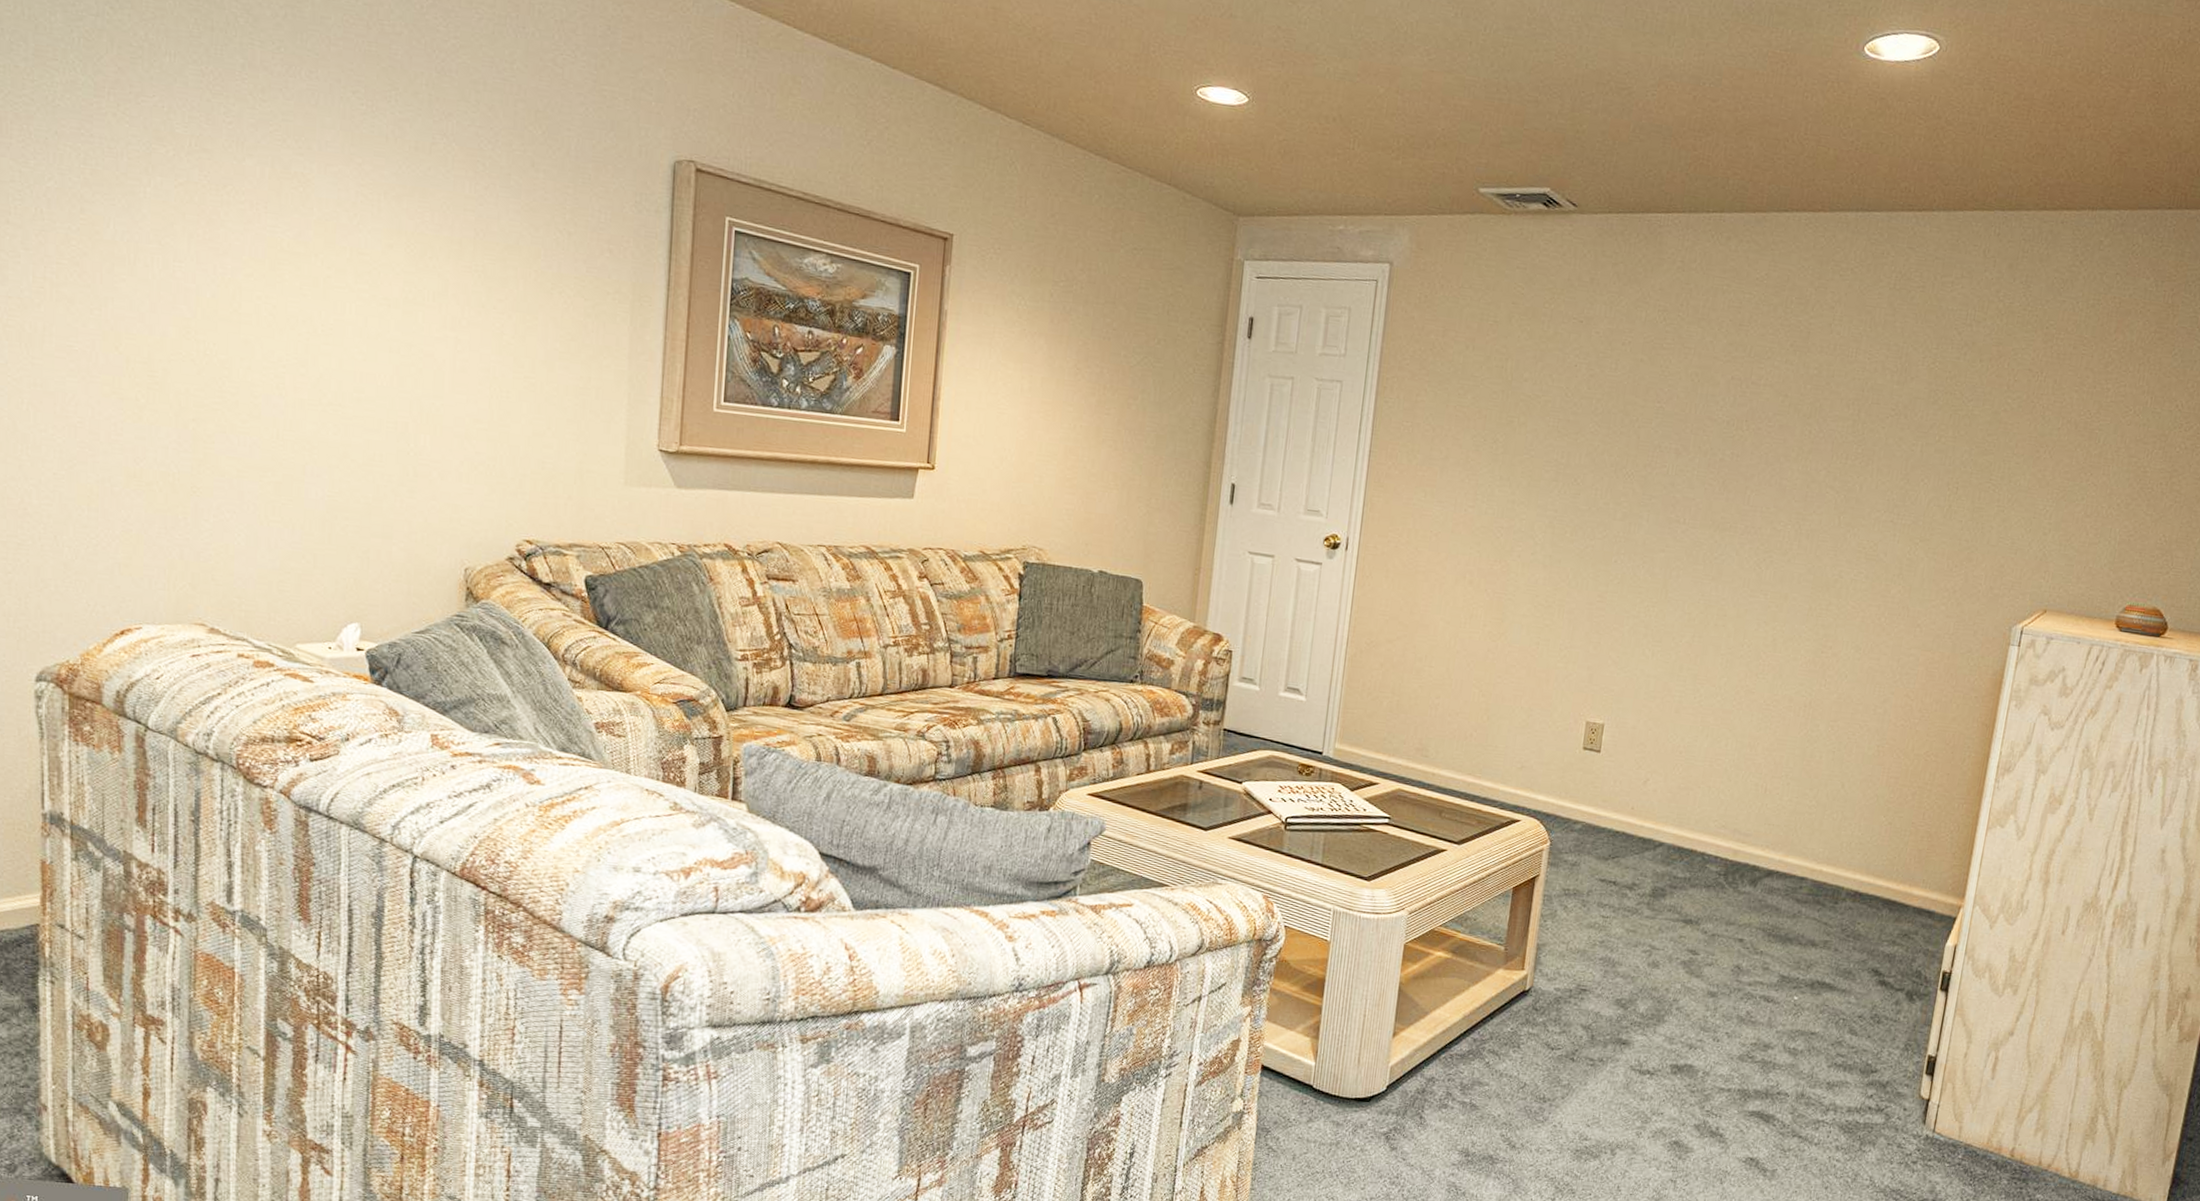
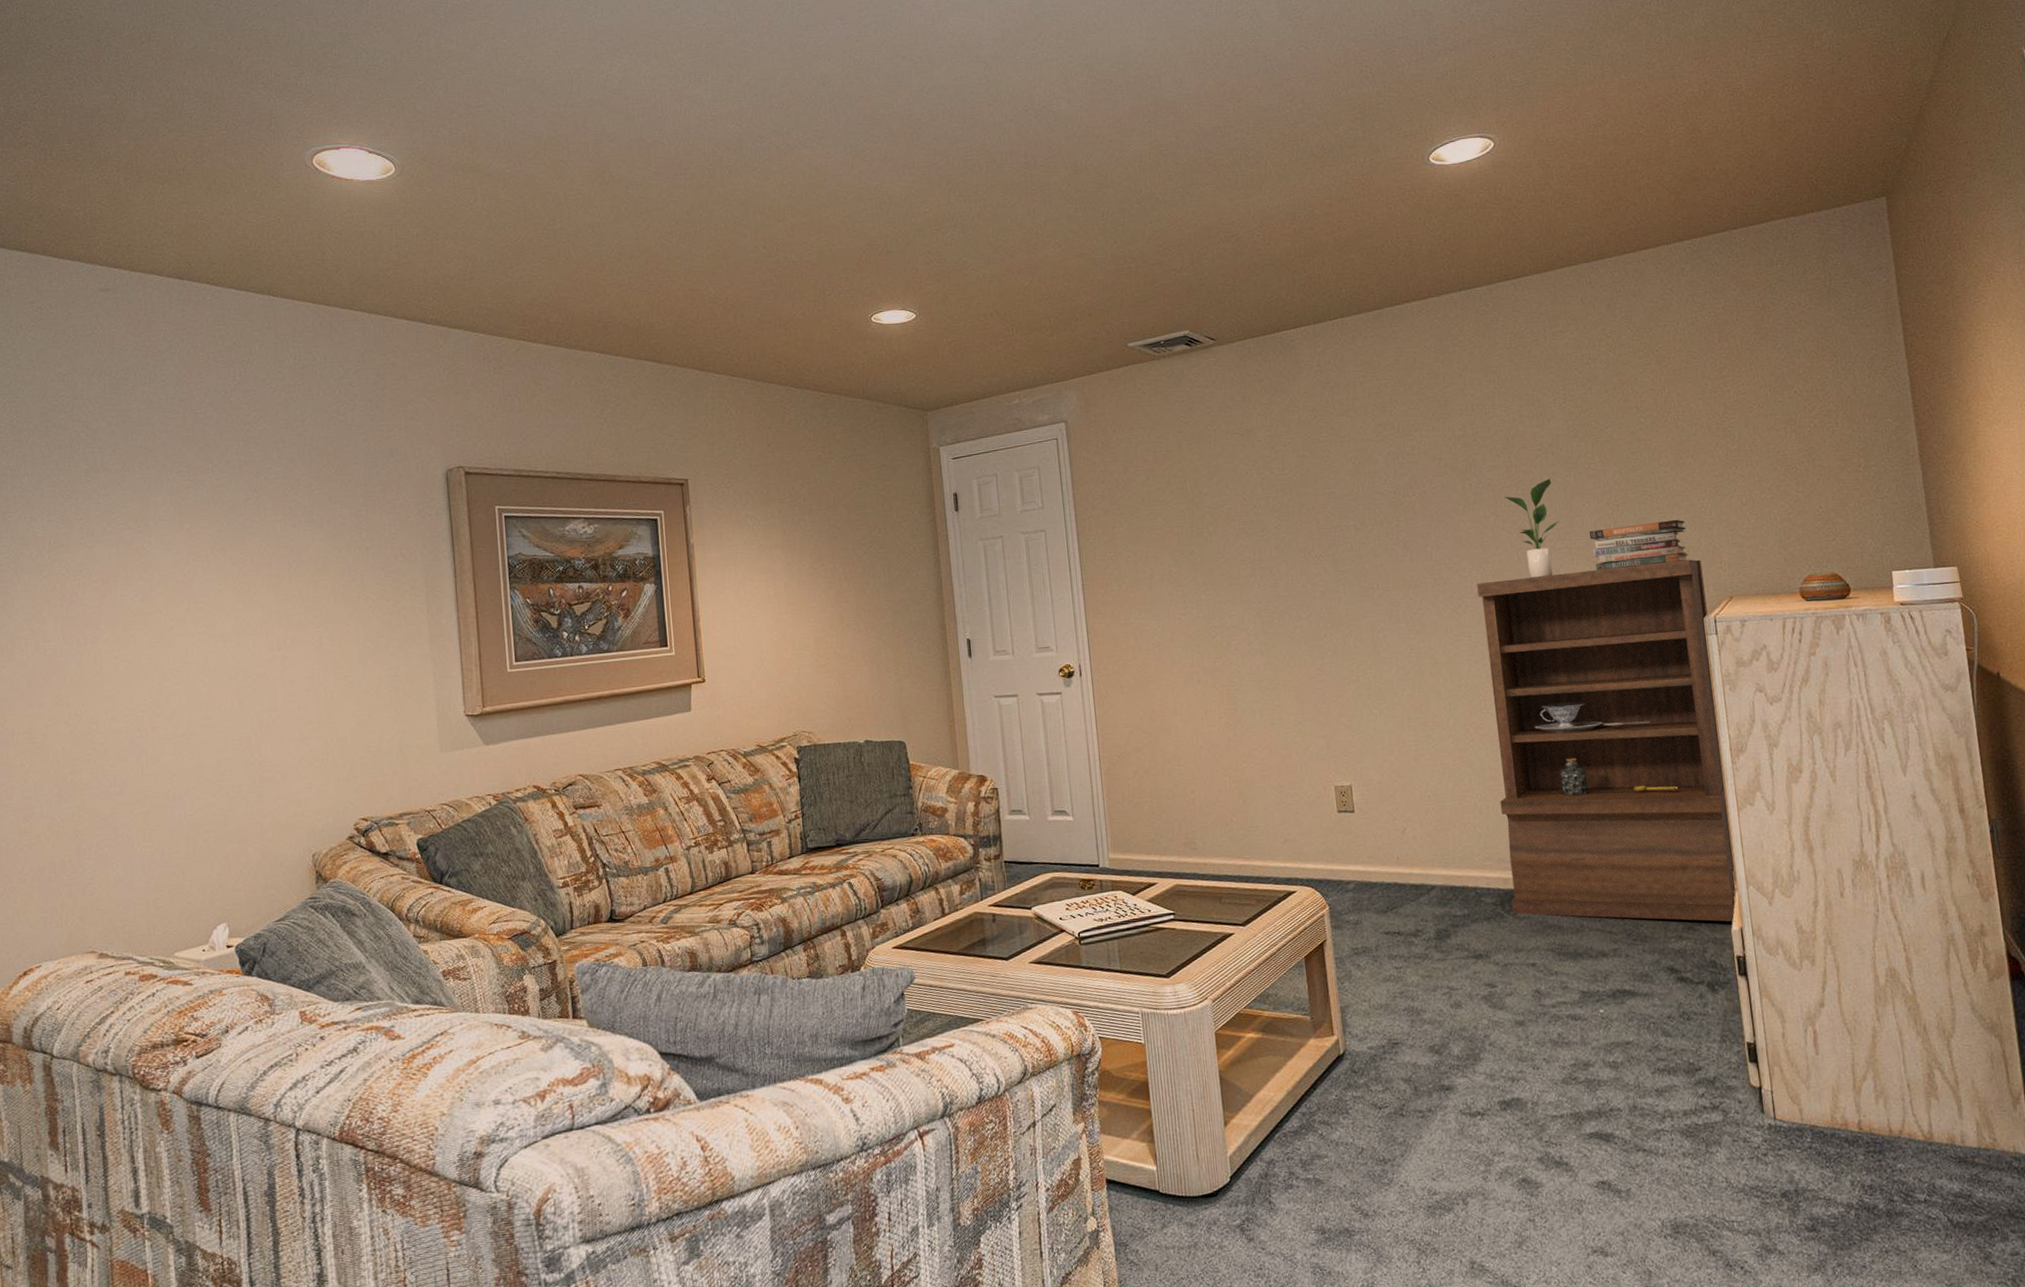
bookshelf: none [1734,540,2026,938] -> present [1477,559,1735,922]
potted plant: none [1842,442,1896,549] -> present [1505,478,1559,578]
book stack: none [1916,509,2022,563] -> present [1590,519,1689,571]

